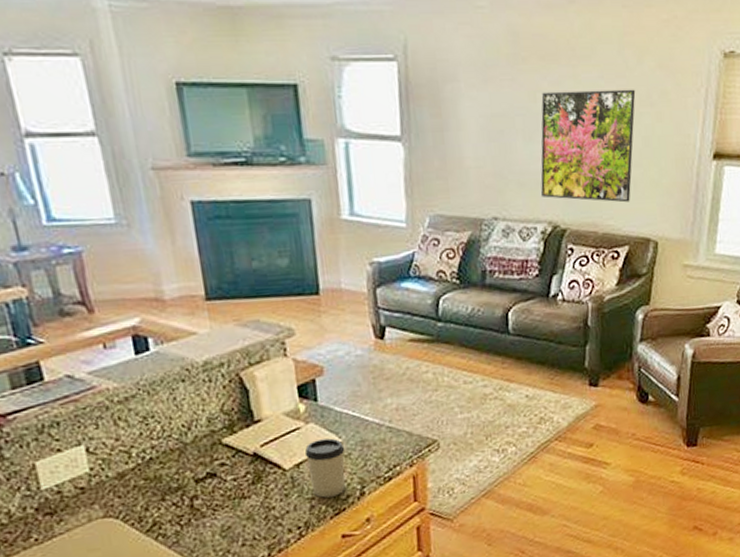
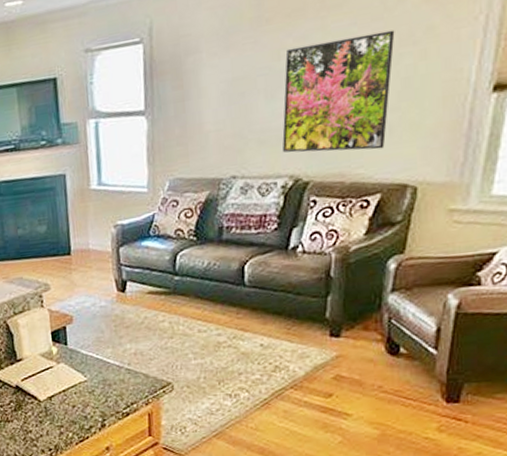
cup: present [304,438,345,498] -> none [56,377,90,427]

